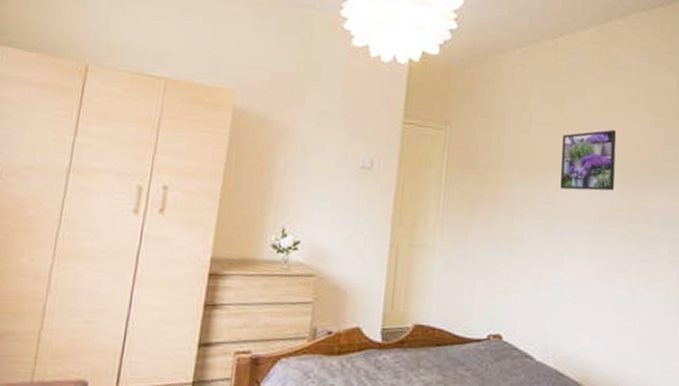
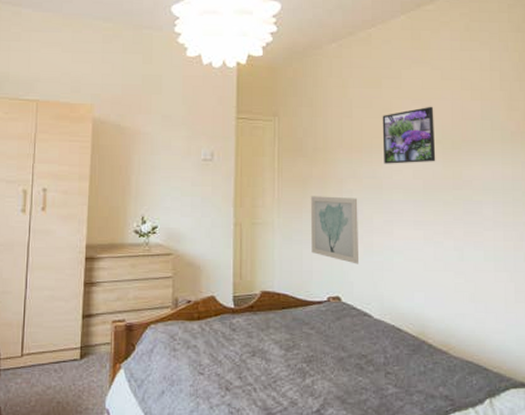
wall art: none [474,218,529,299] -> present [310,196,358,264]

